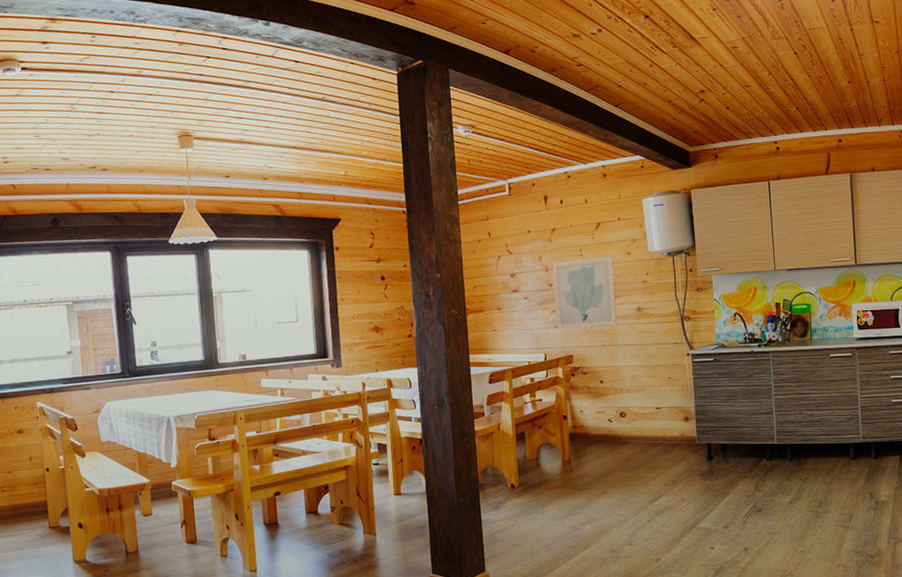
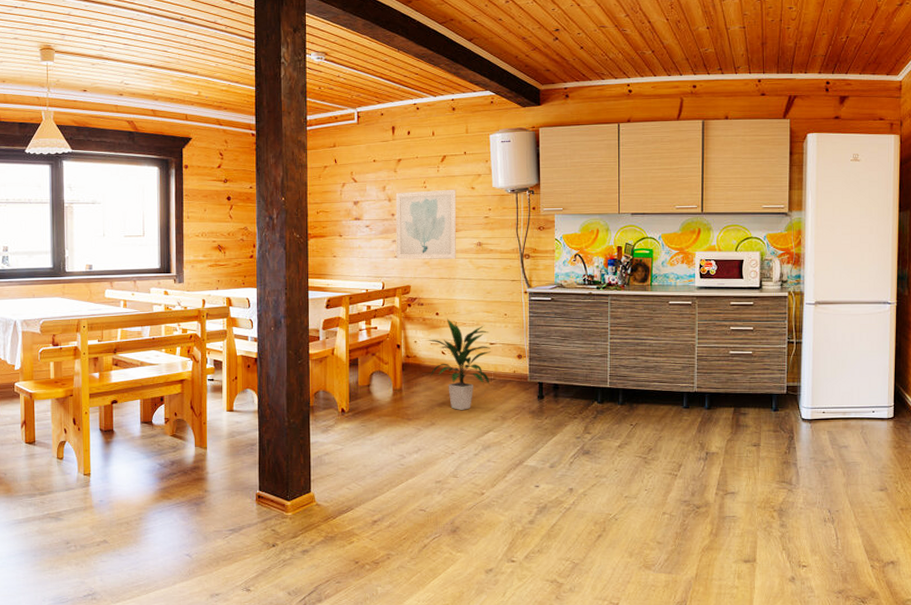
indoor plant: none [593,386,659,478] -> present [427,319,492,411]

